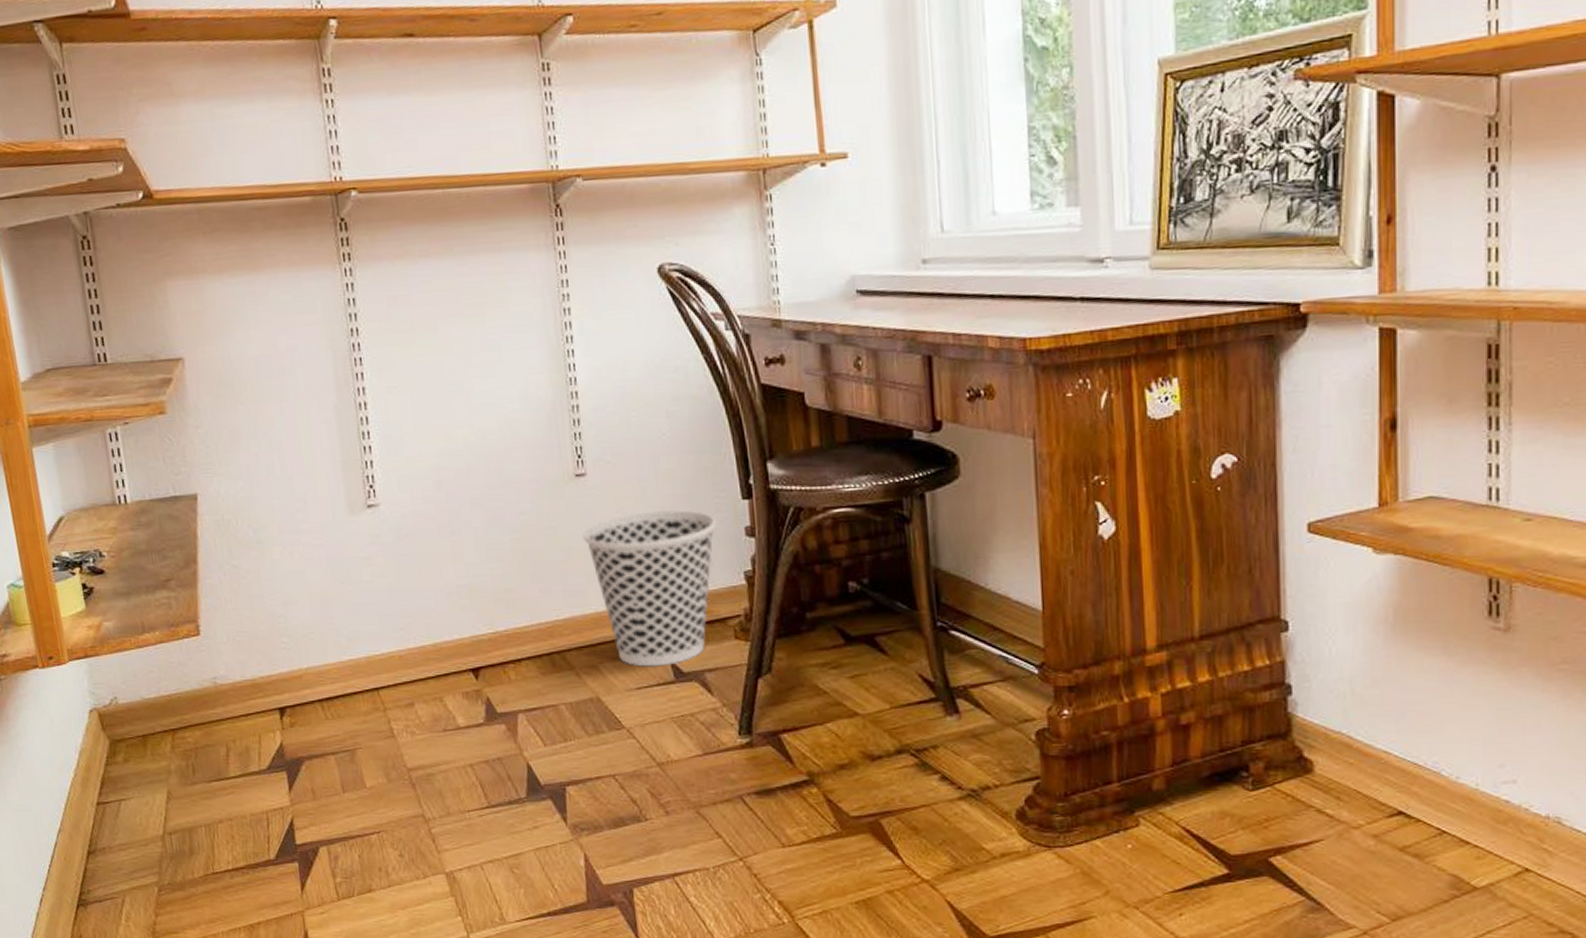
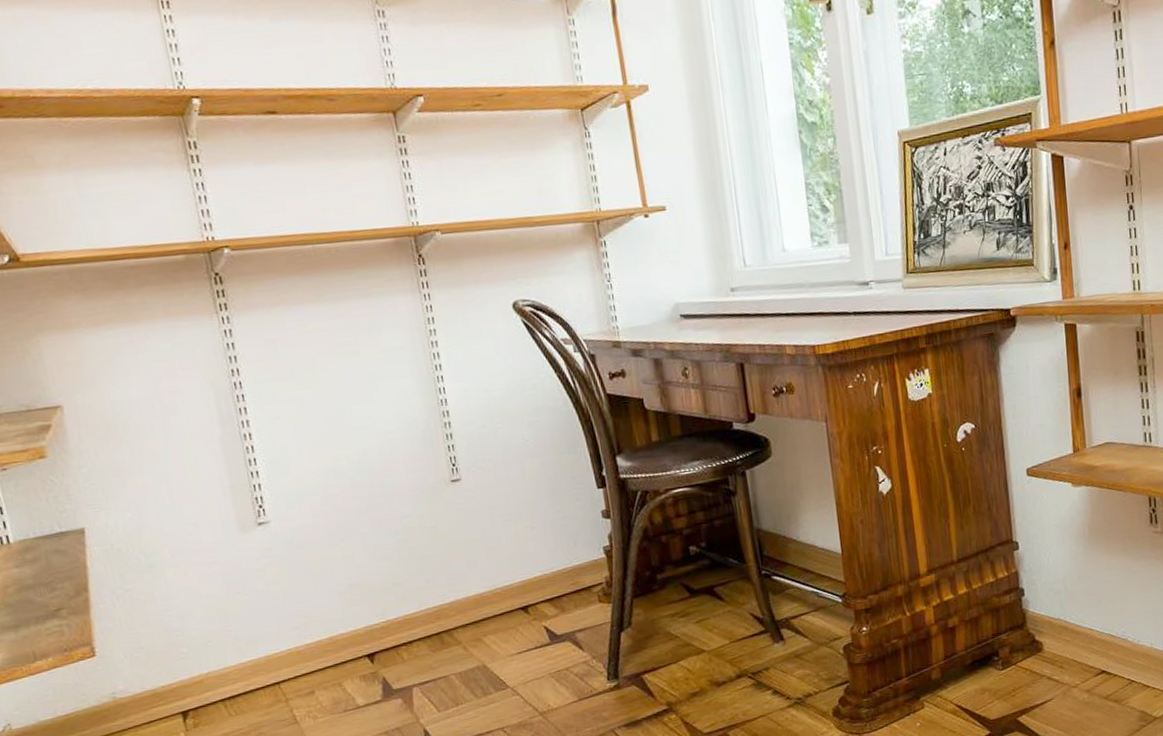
wastebasket: present [583,510,716,667] -> none [461,501,577,635]

